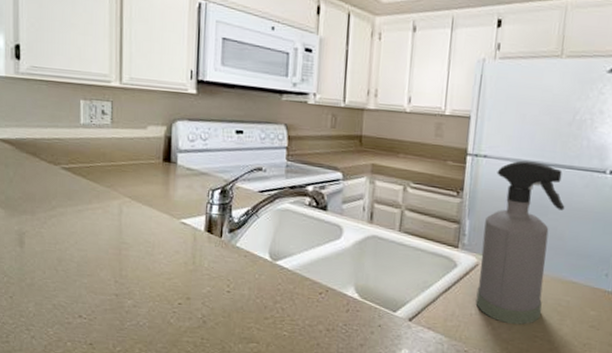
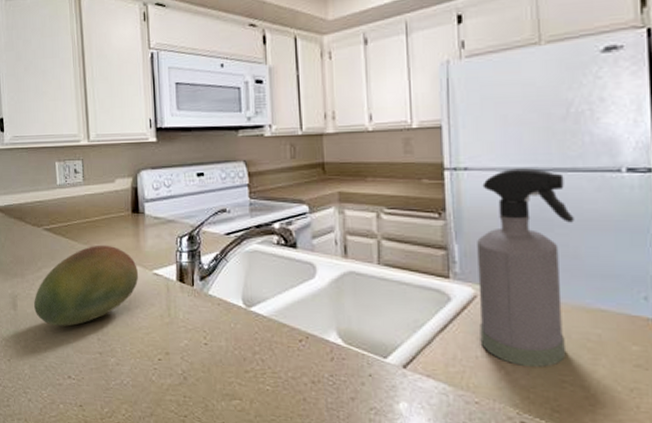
fruit: none [45,189,165,267] -> present [34,244,139,326]

